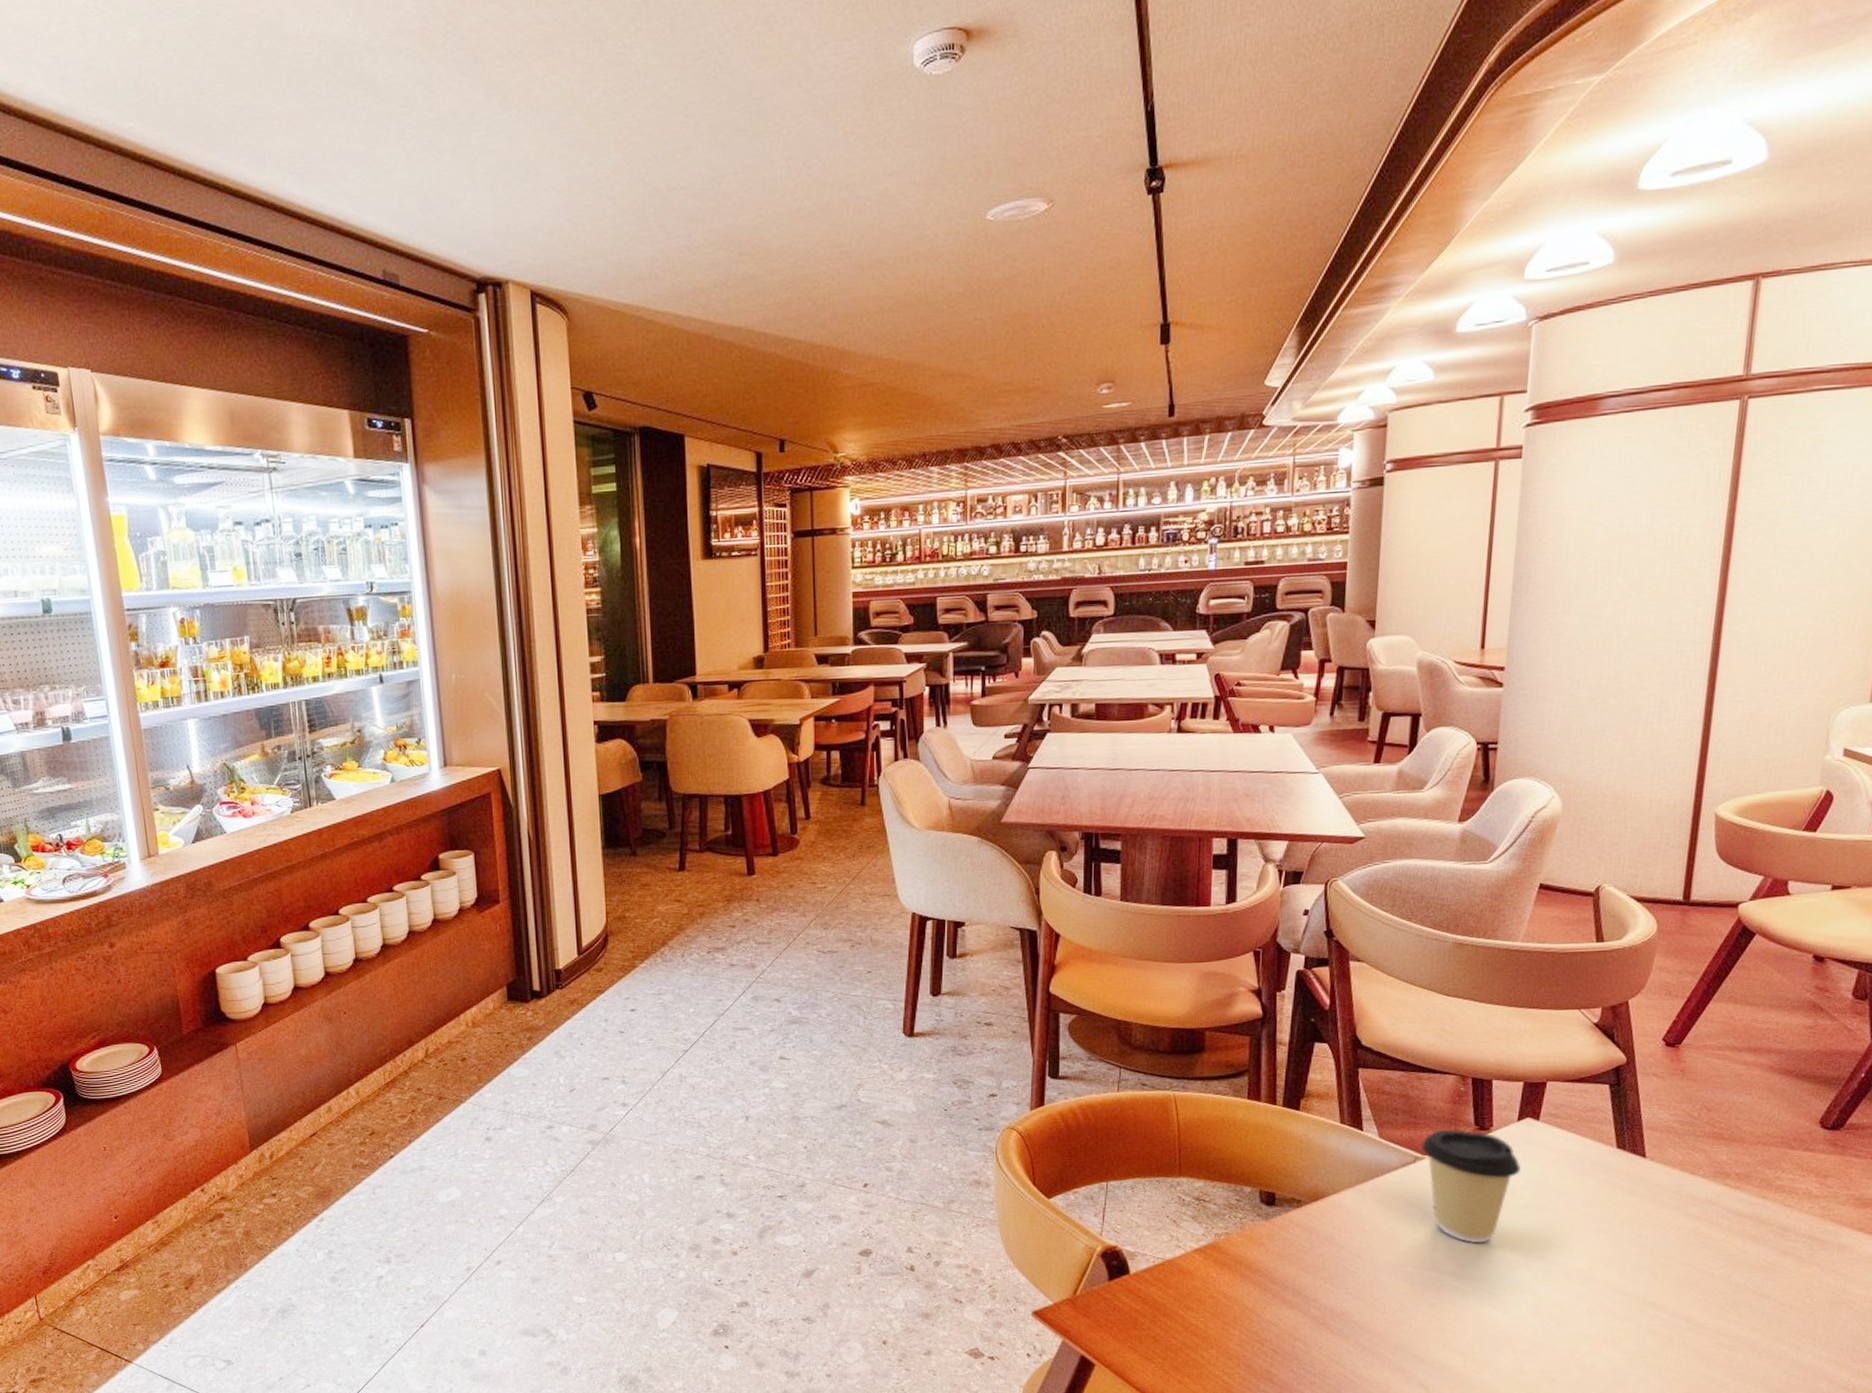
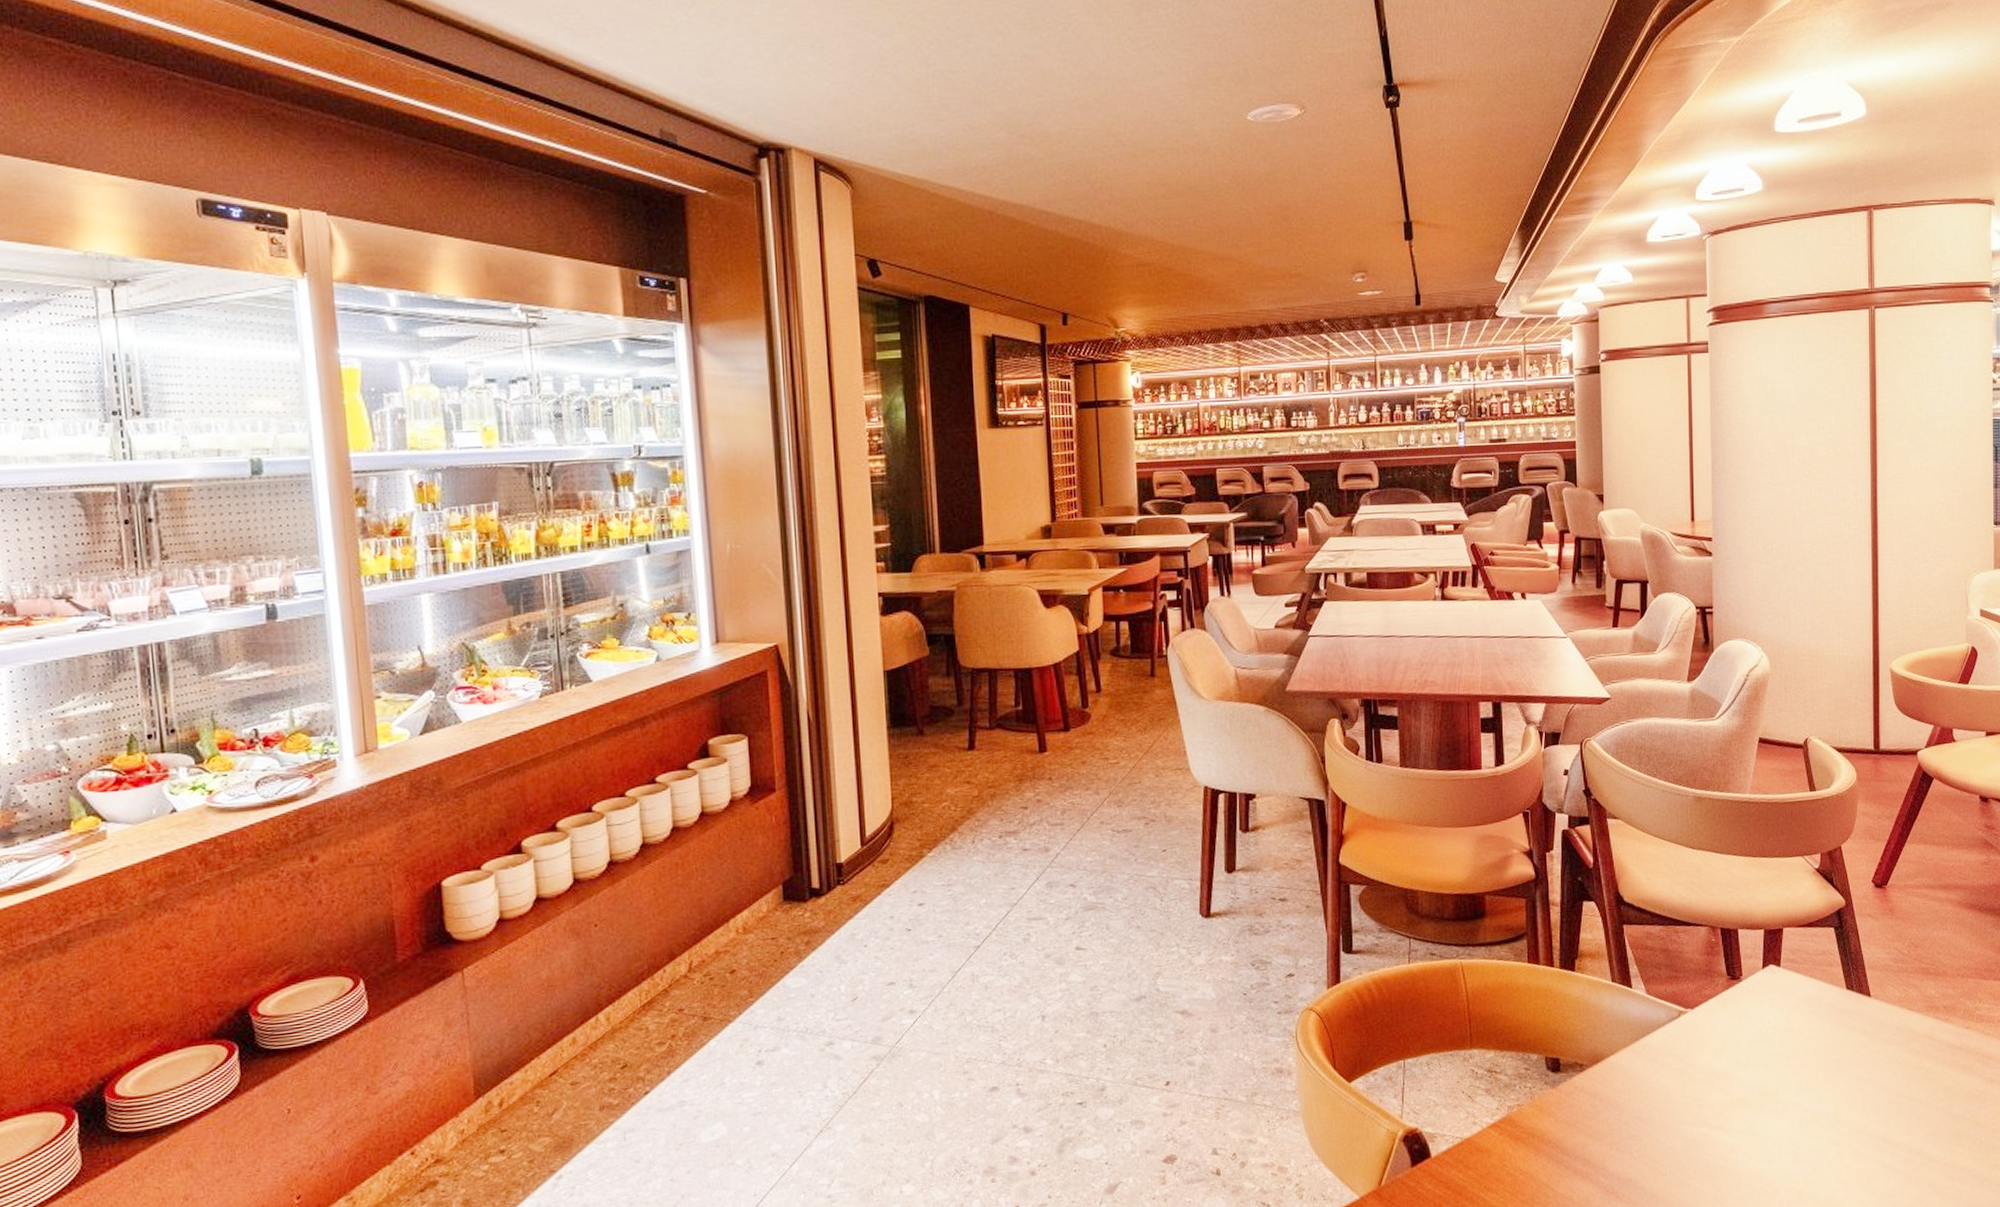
coffee cup: present [1421,1129,1521,1244] -> none [1683,980,1769,1096]

